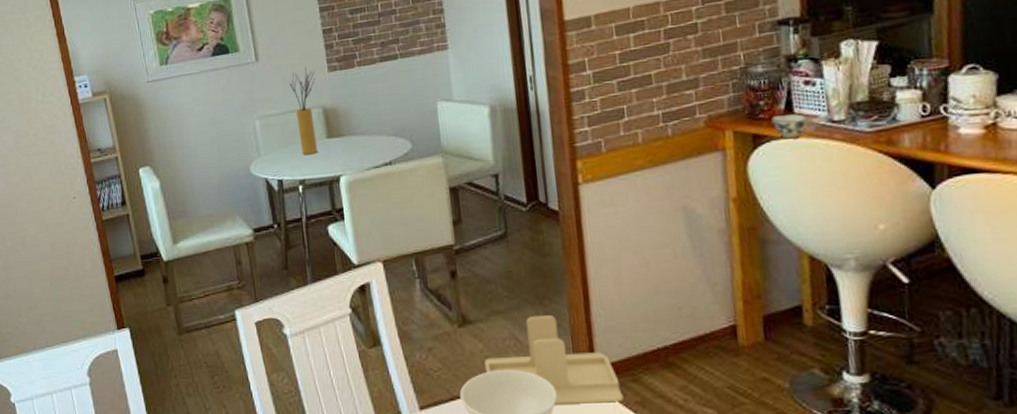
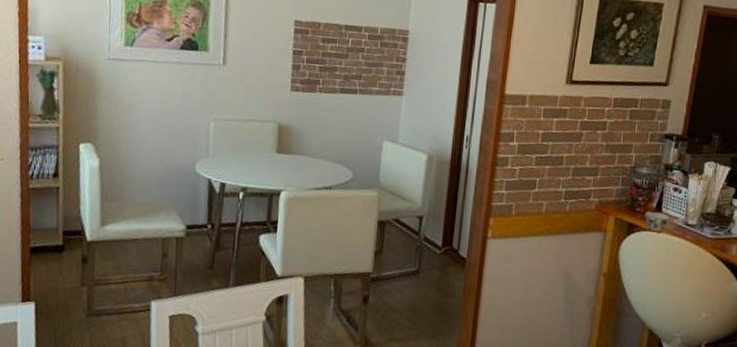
vase: none [87,102,115,152] -> present [35,66,59,120]
vase: present [289,67,318,156] -> none [249,81,278,166]

